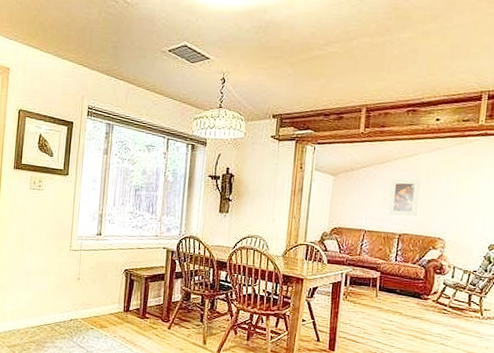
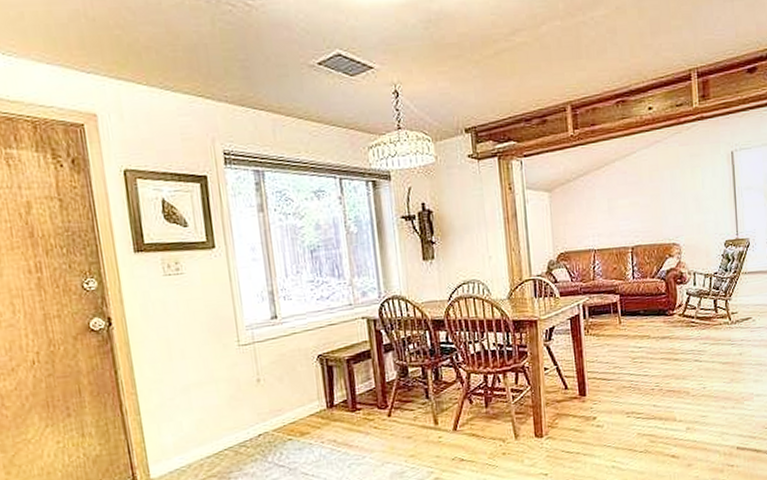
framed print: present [388,178,421,216] -> none [613,179,646,228]

